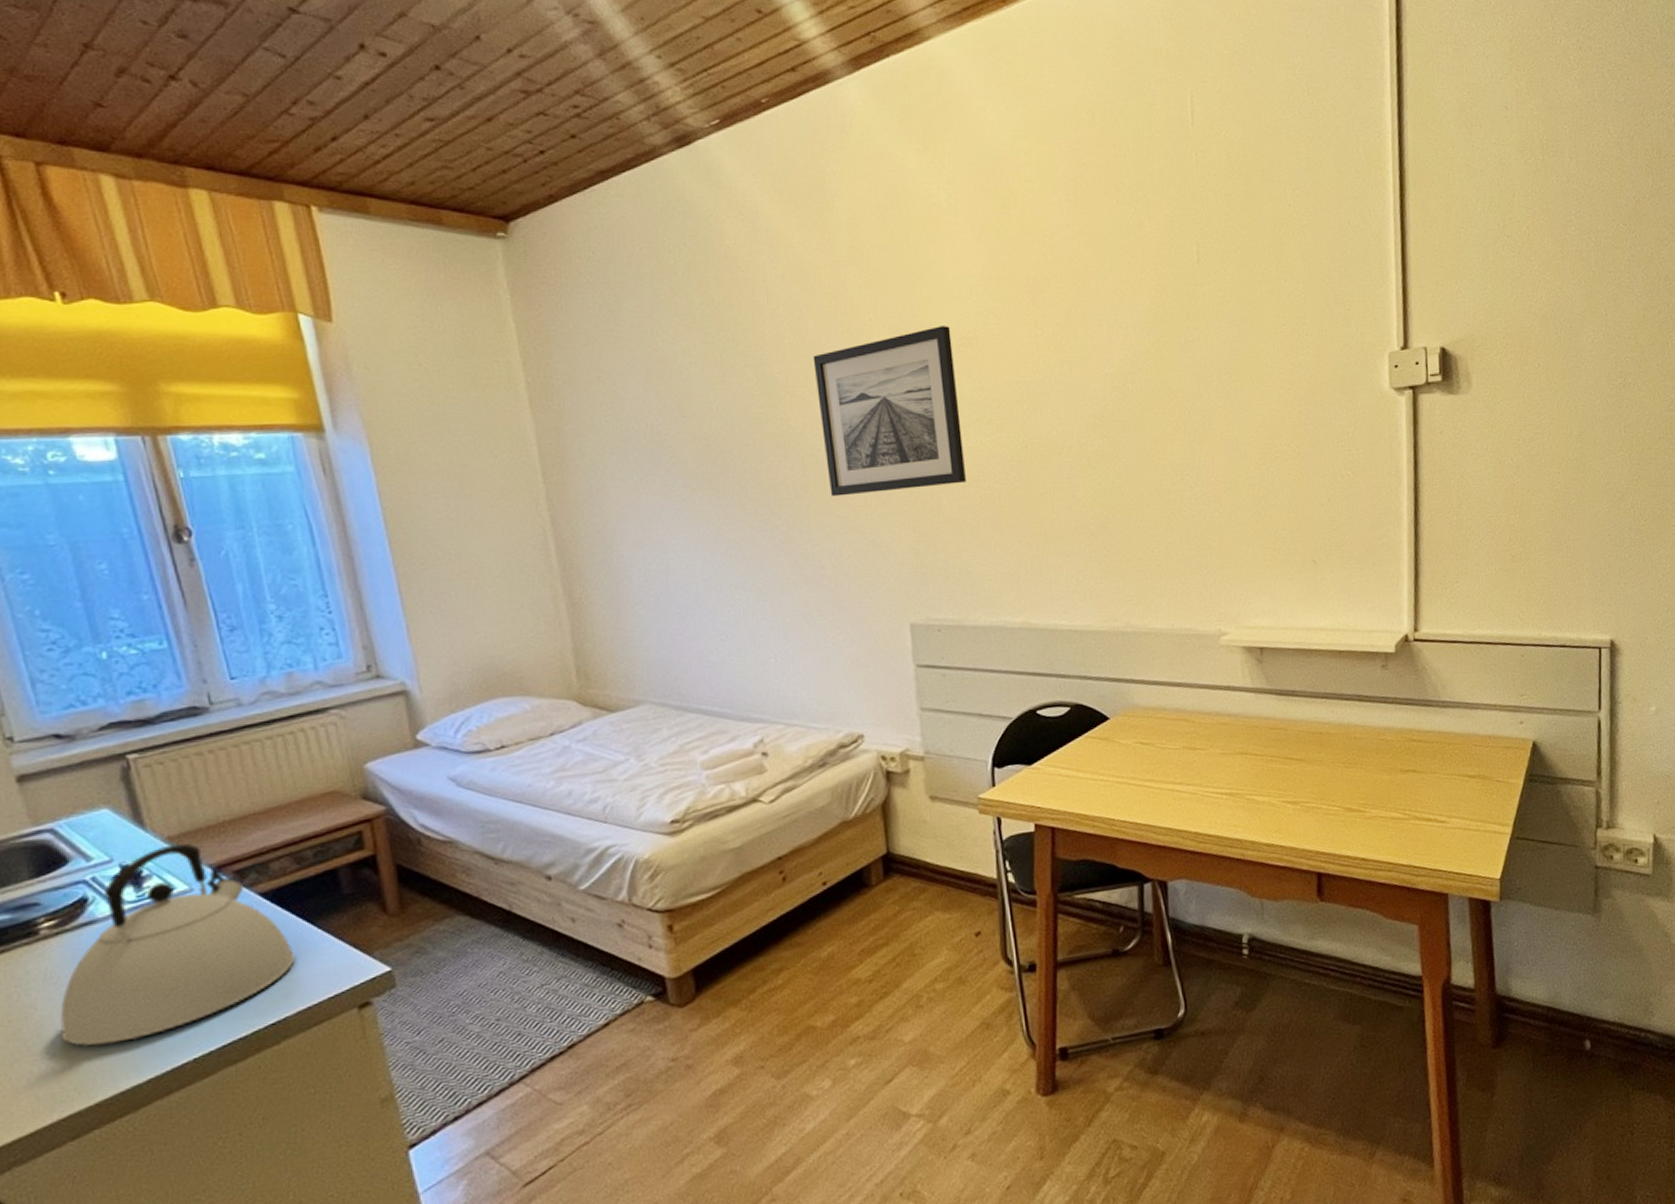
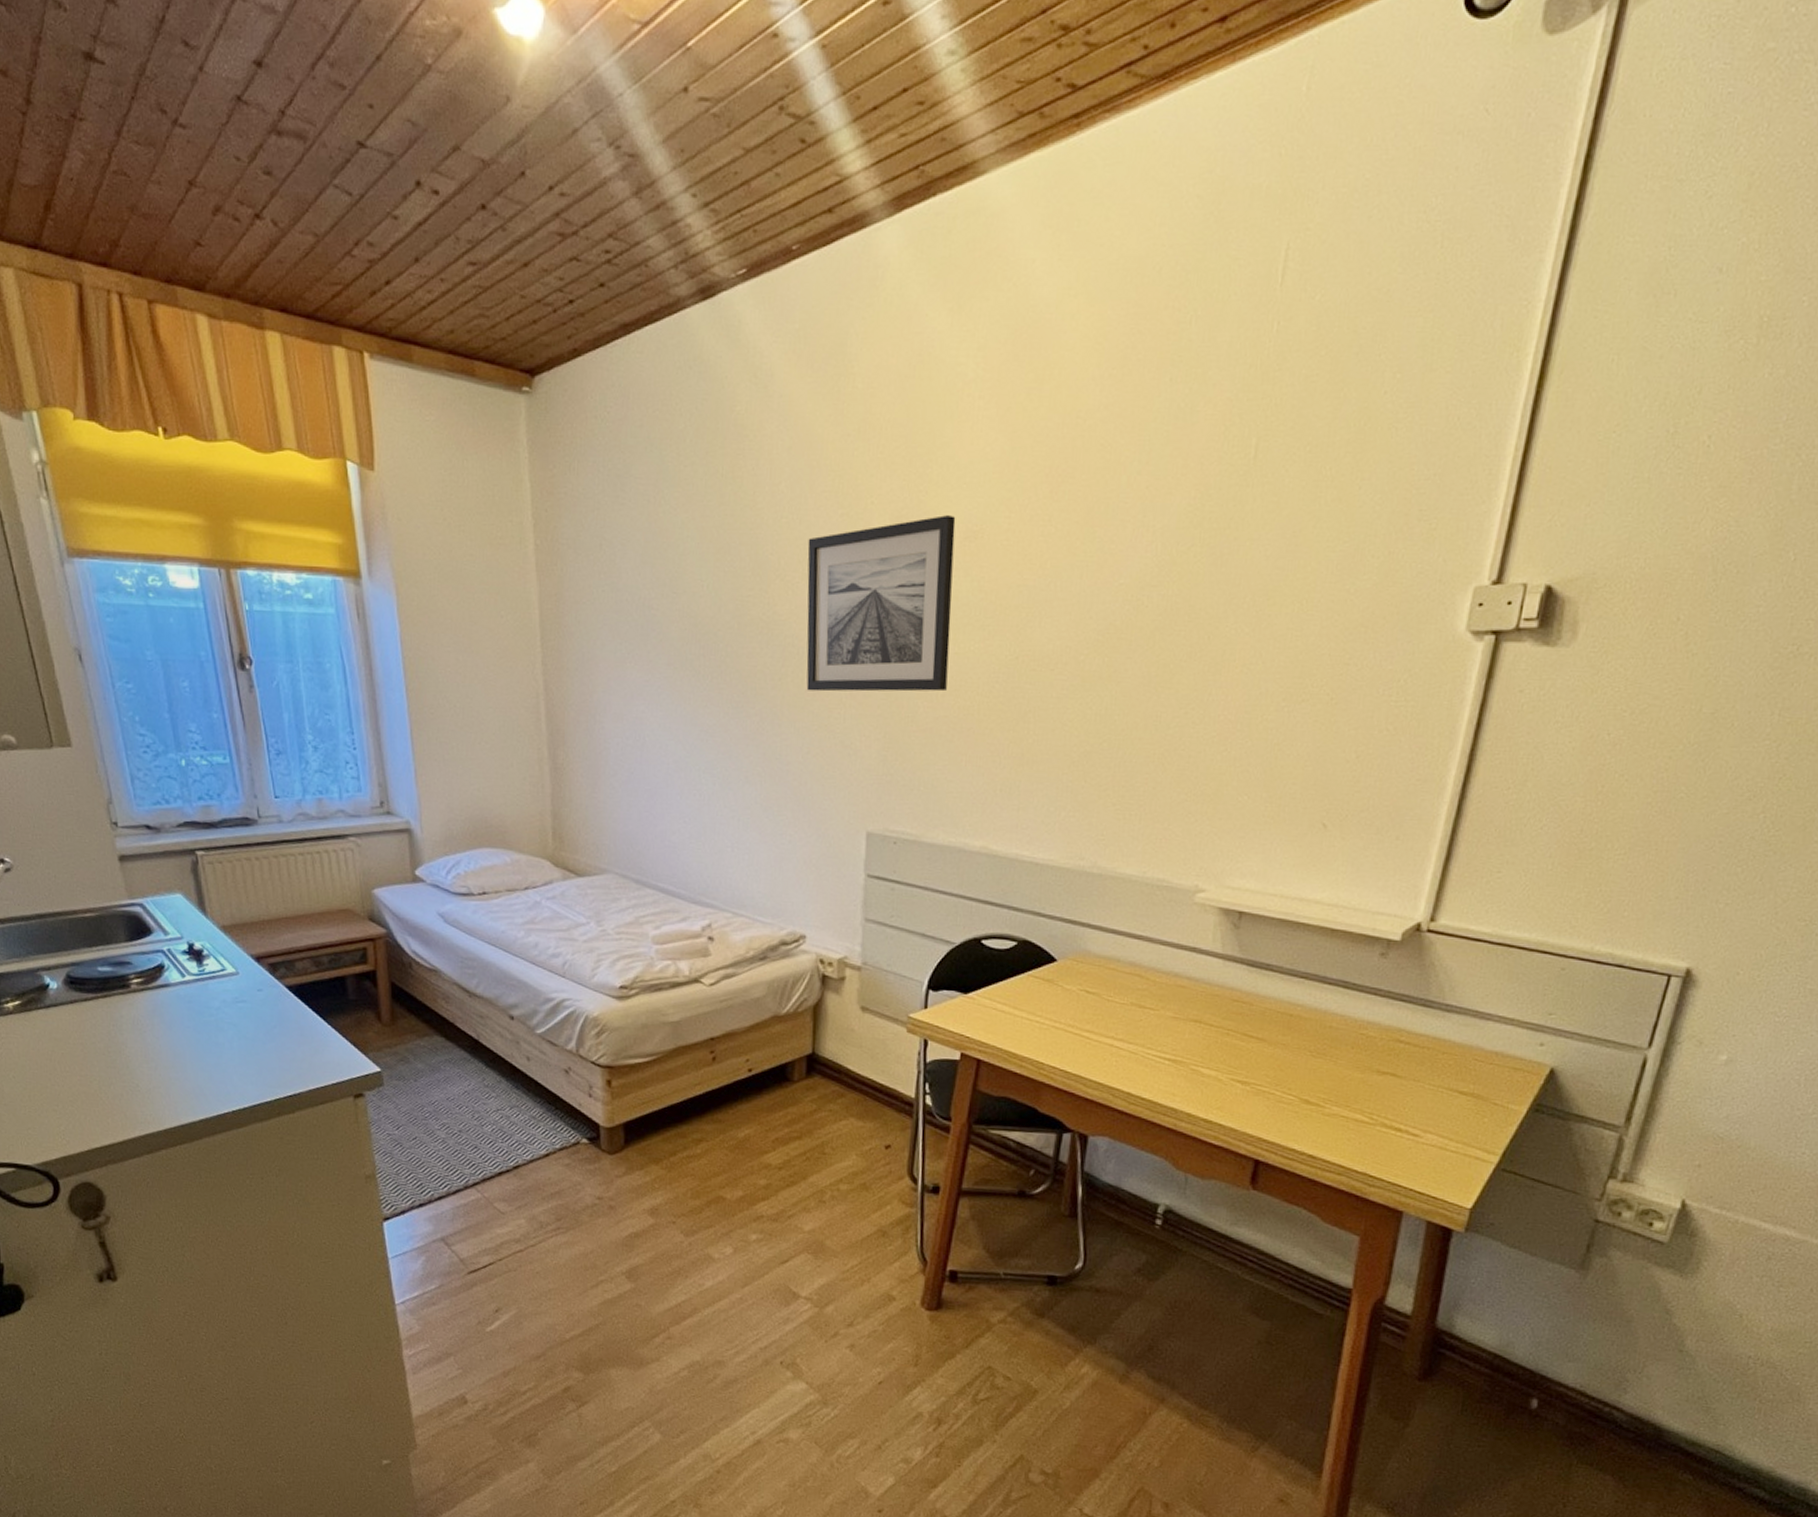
kettle: present [60,843,296,1046] -> none [143,932,310,1086]

